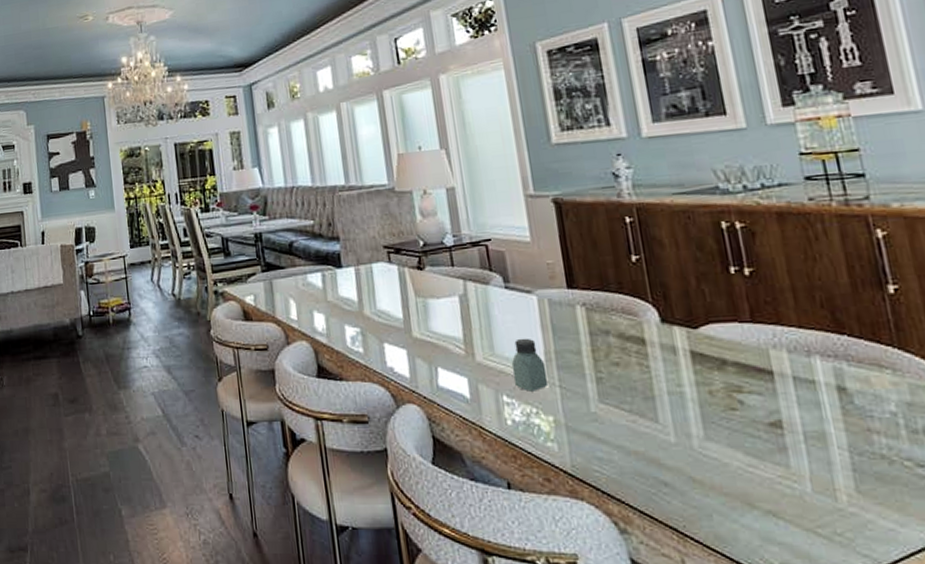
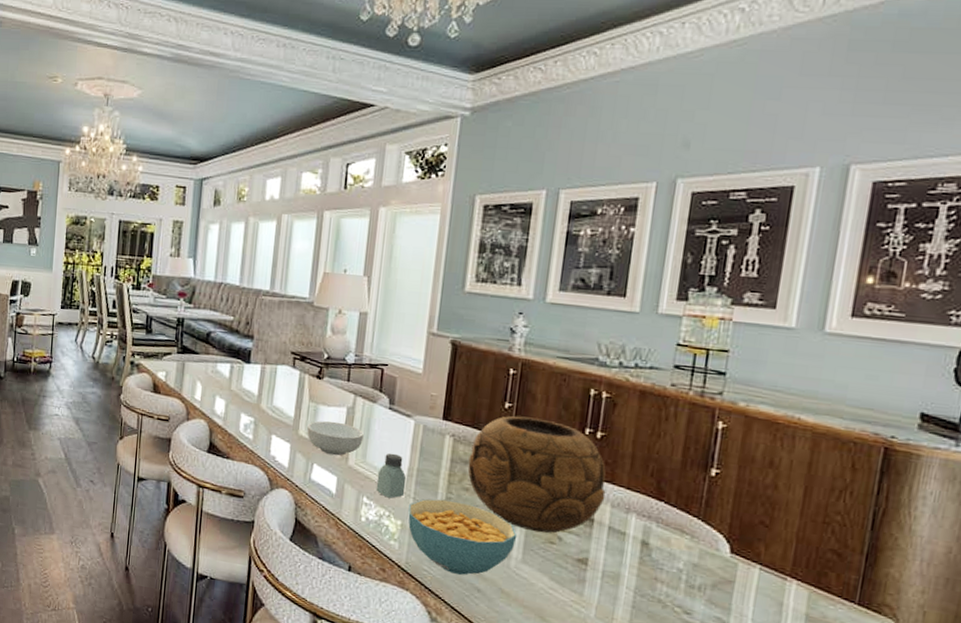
cereal bowl: none [420,314,486,354] -> present [307,421,364,456]
cereal bowl: none [557,380,691,469] -> present [408,498,517,575]
decorative bowl: none [608,266,778,400] -> present [467,416,606,533]

